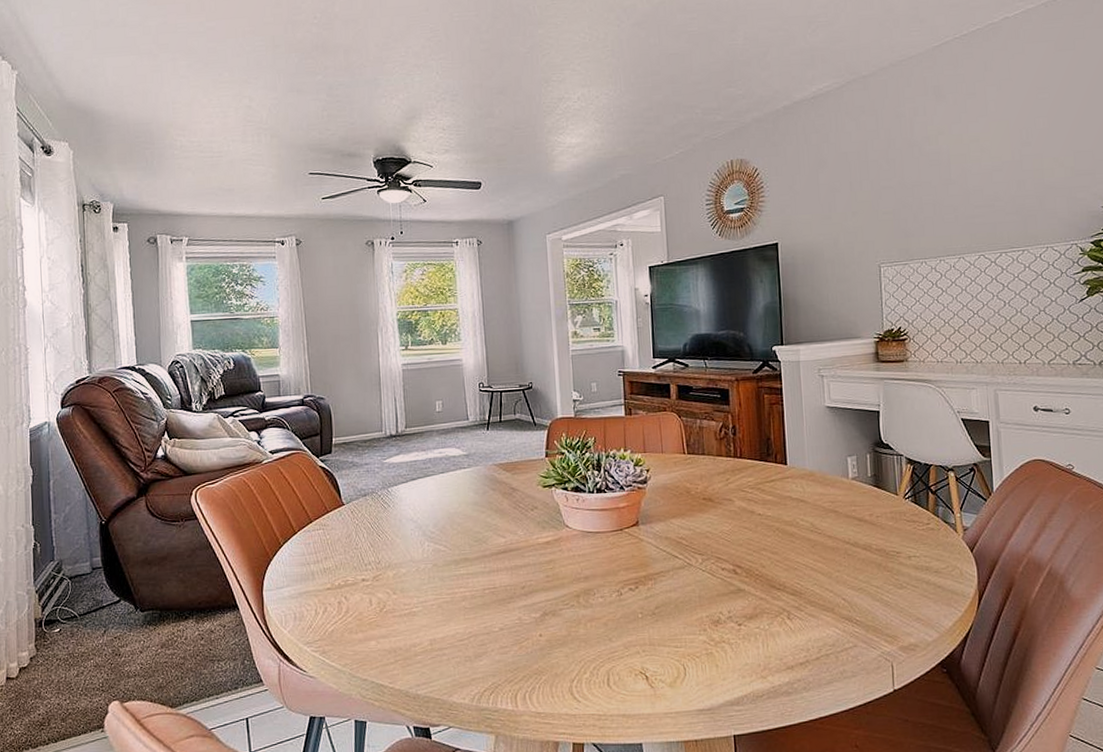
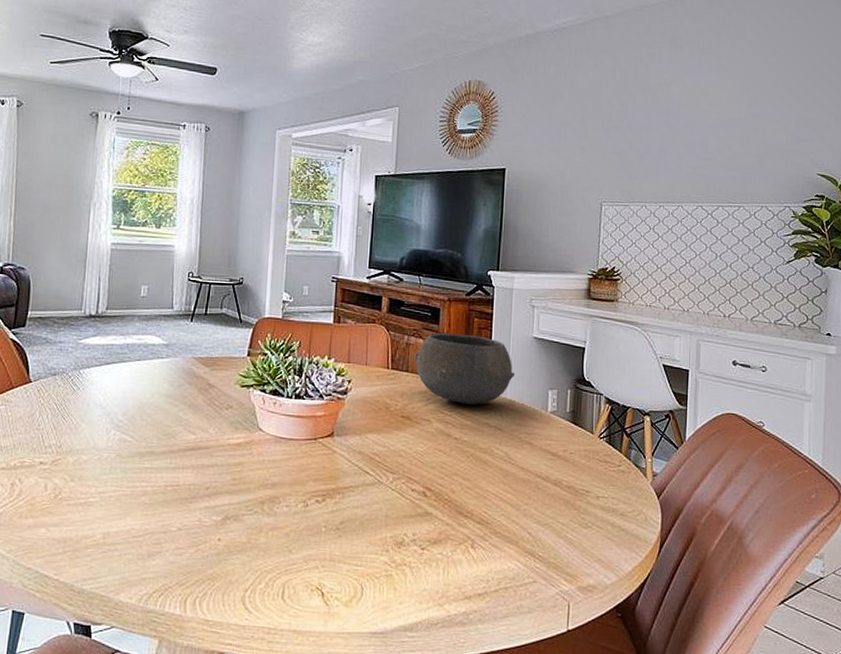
bowl: none [709,411,812,480] -> present [414,332,516,405]

